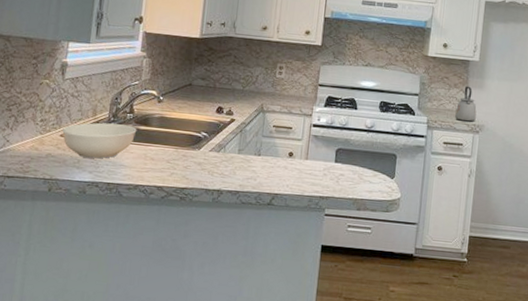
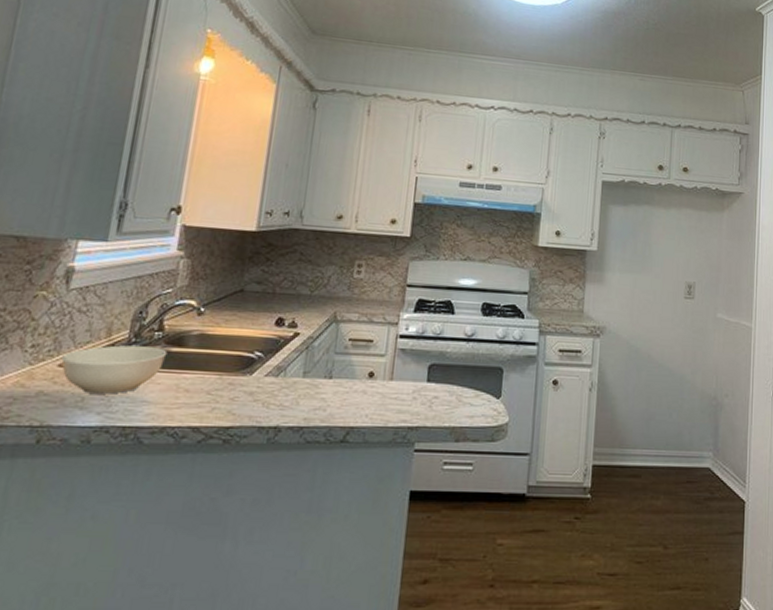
kettle: present [455,86,477,123] -> none [572,280,597,325]

